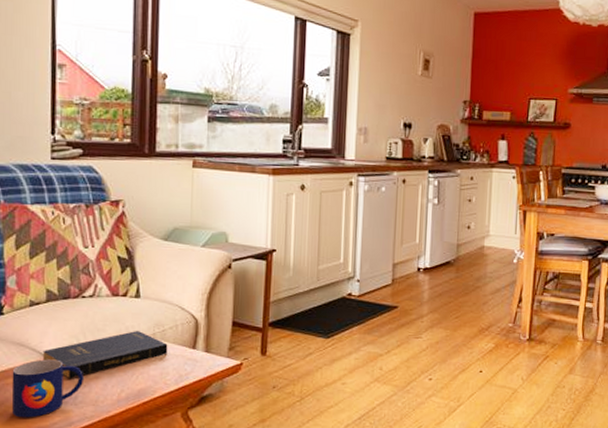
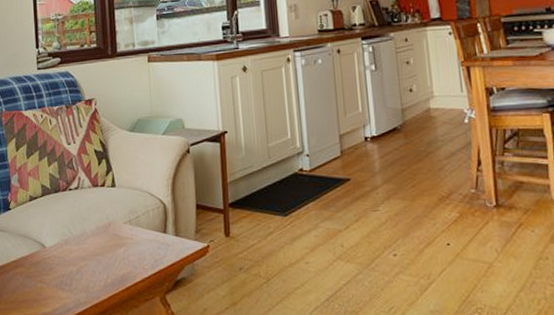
mug: present [11,359,85,418] -> none [20,249,77,305]
book: present [42,331,168,379] -> none [42,218,143,267]

